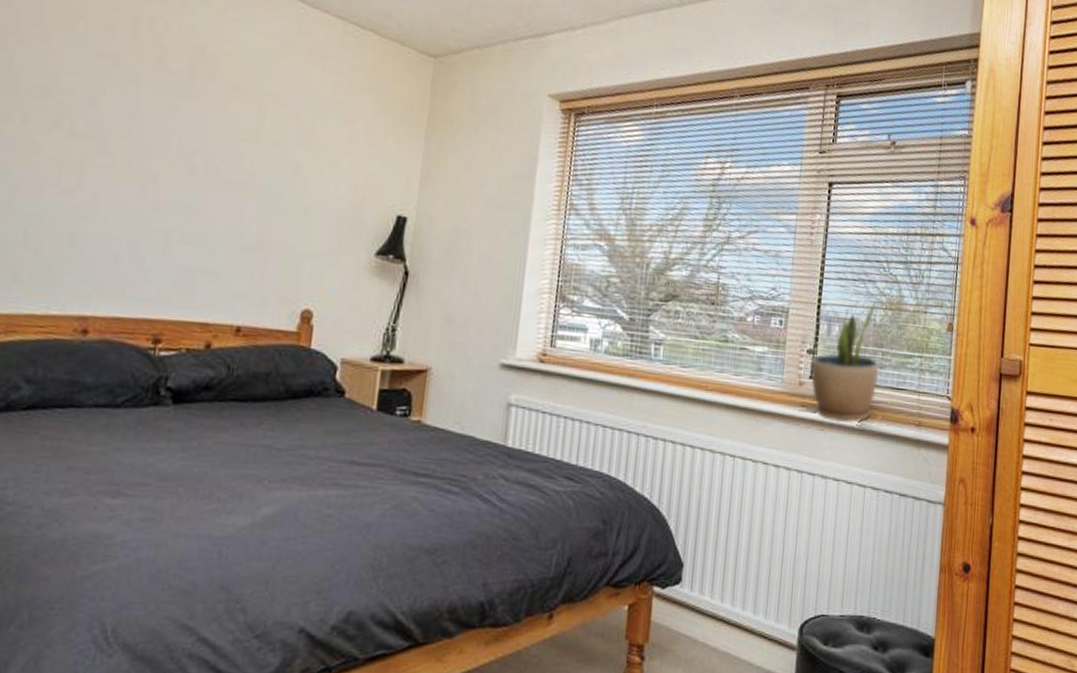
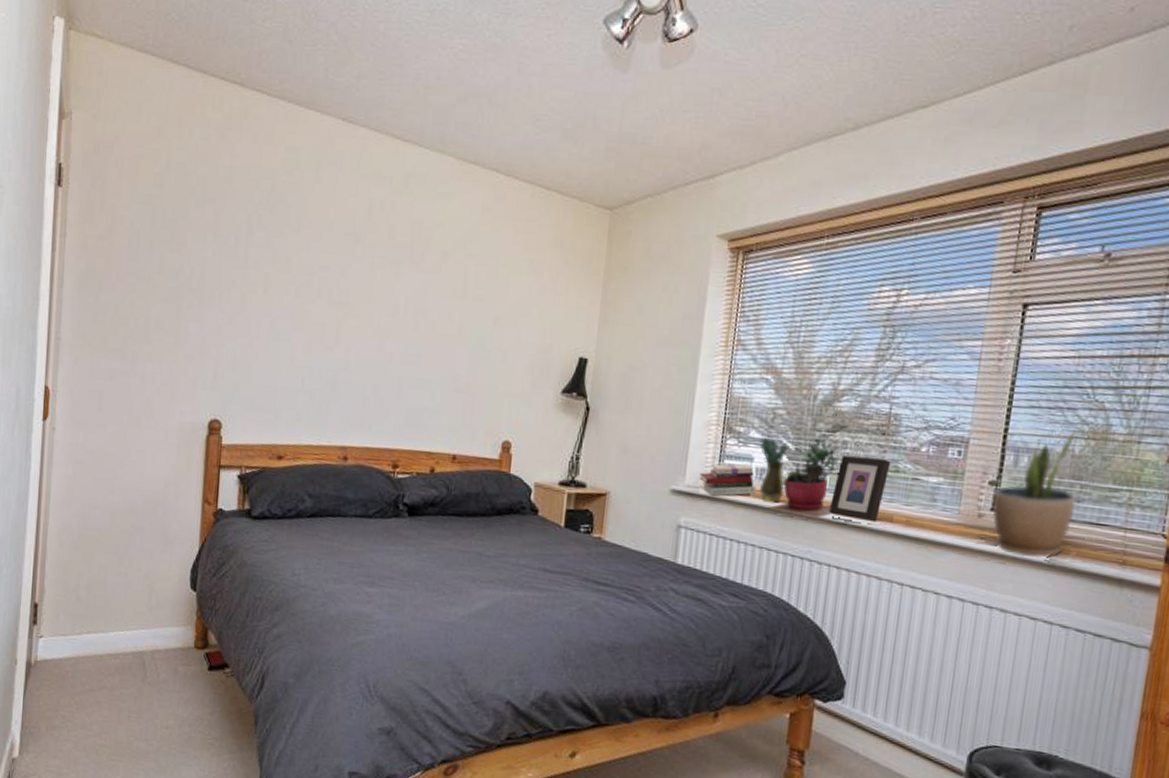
books: none [531,334,590,371] -> present [699,463,756,497]
vase: none [593,303,622,377] -> present [758,434,788,504]
succulent plant: none [602,308,674,392] -> present [767,439,841,519]
picture frame: none [662,325,721,394] -> present [828,455,891,523]

